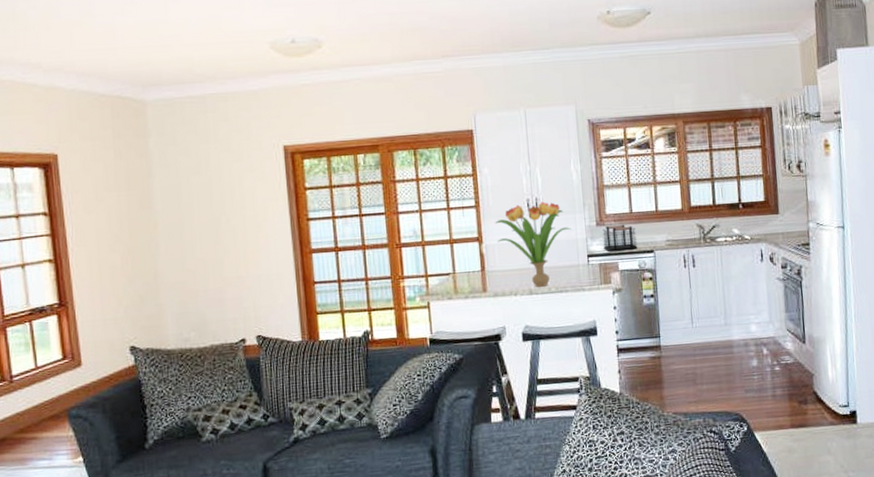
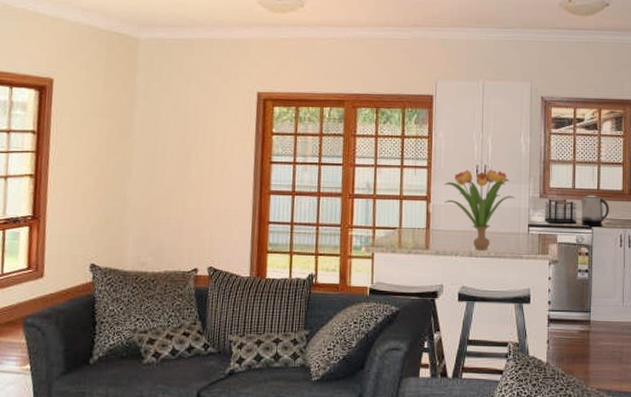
kettle: none [639,217,671,251] -> present [581,195,610,227]

